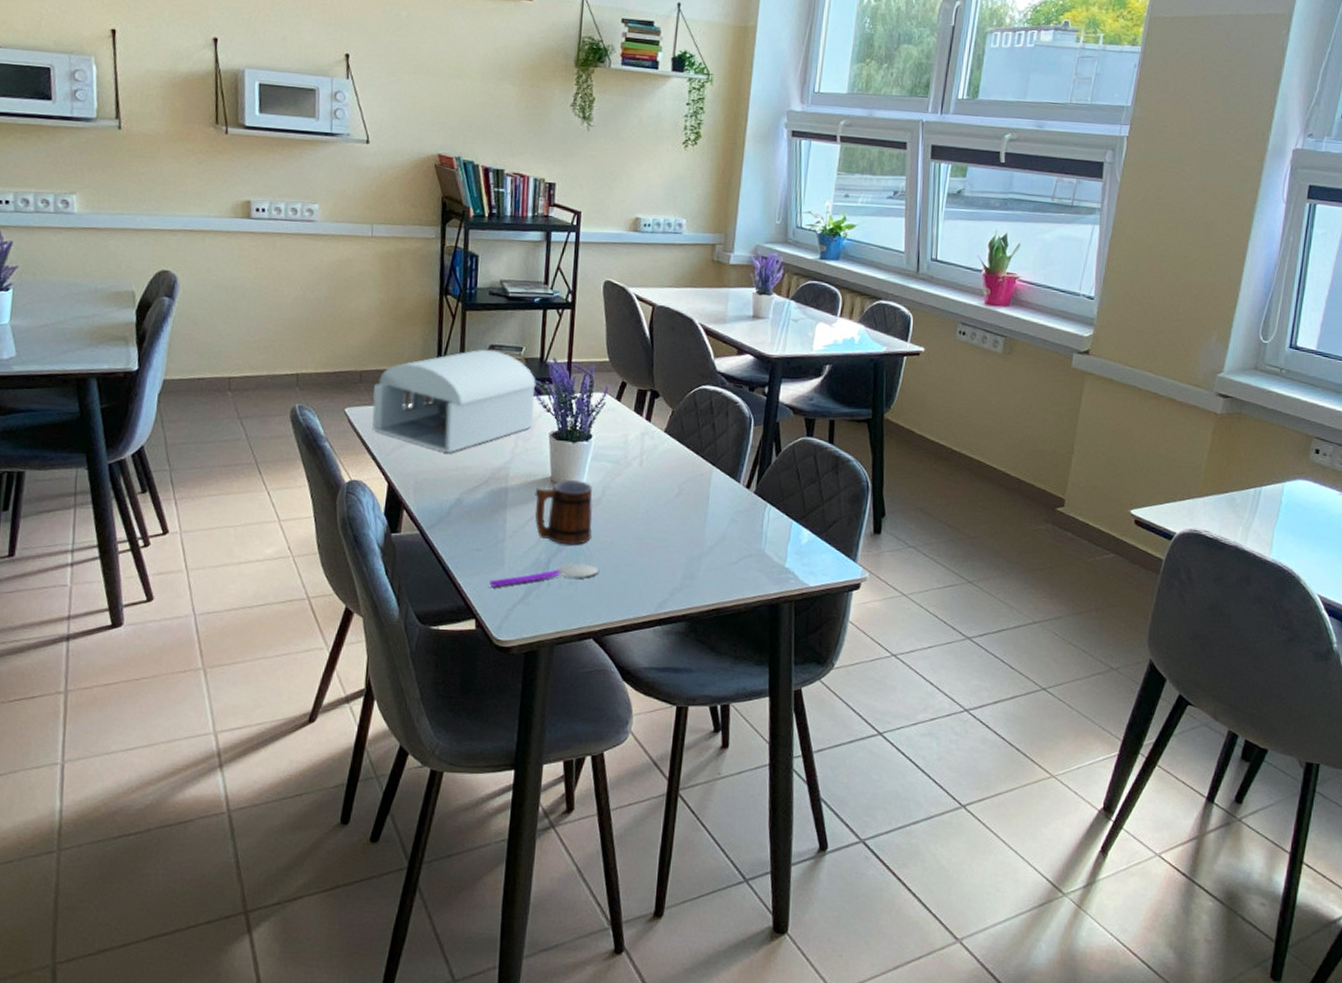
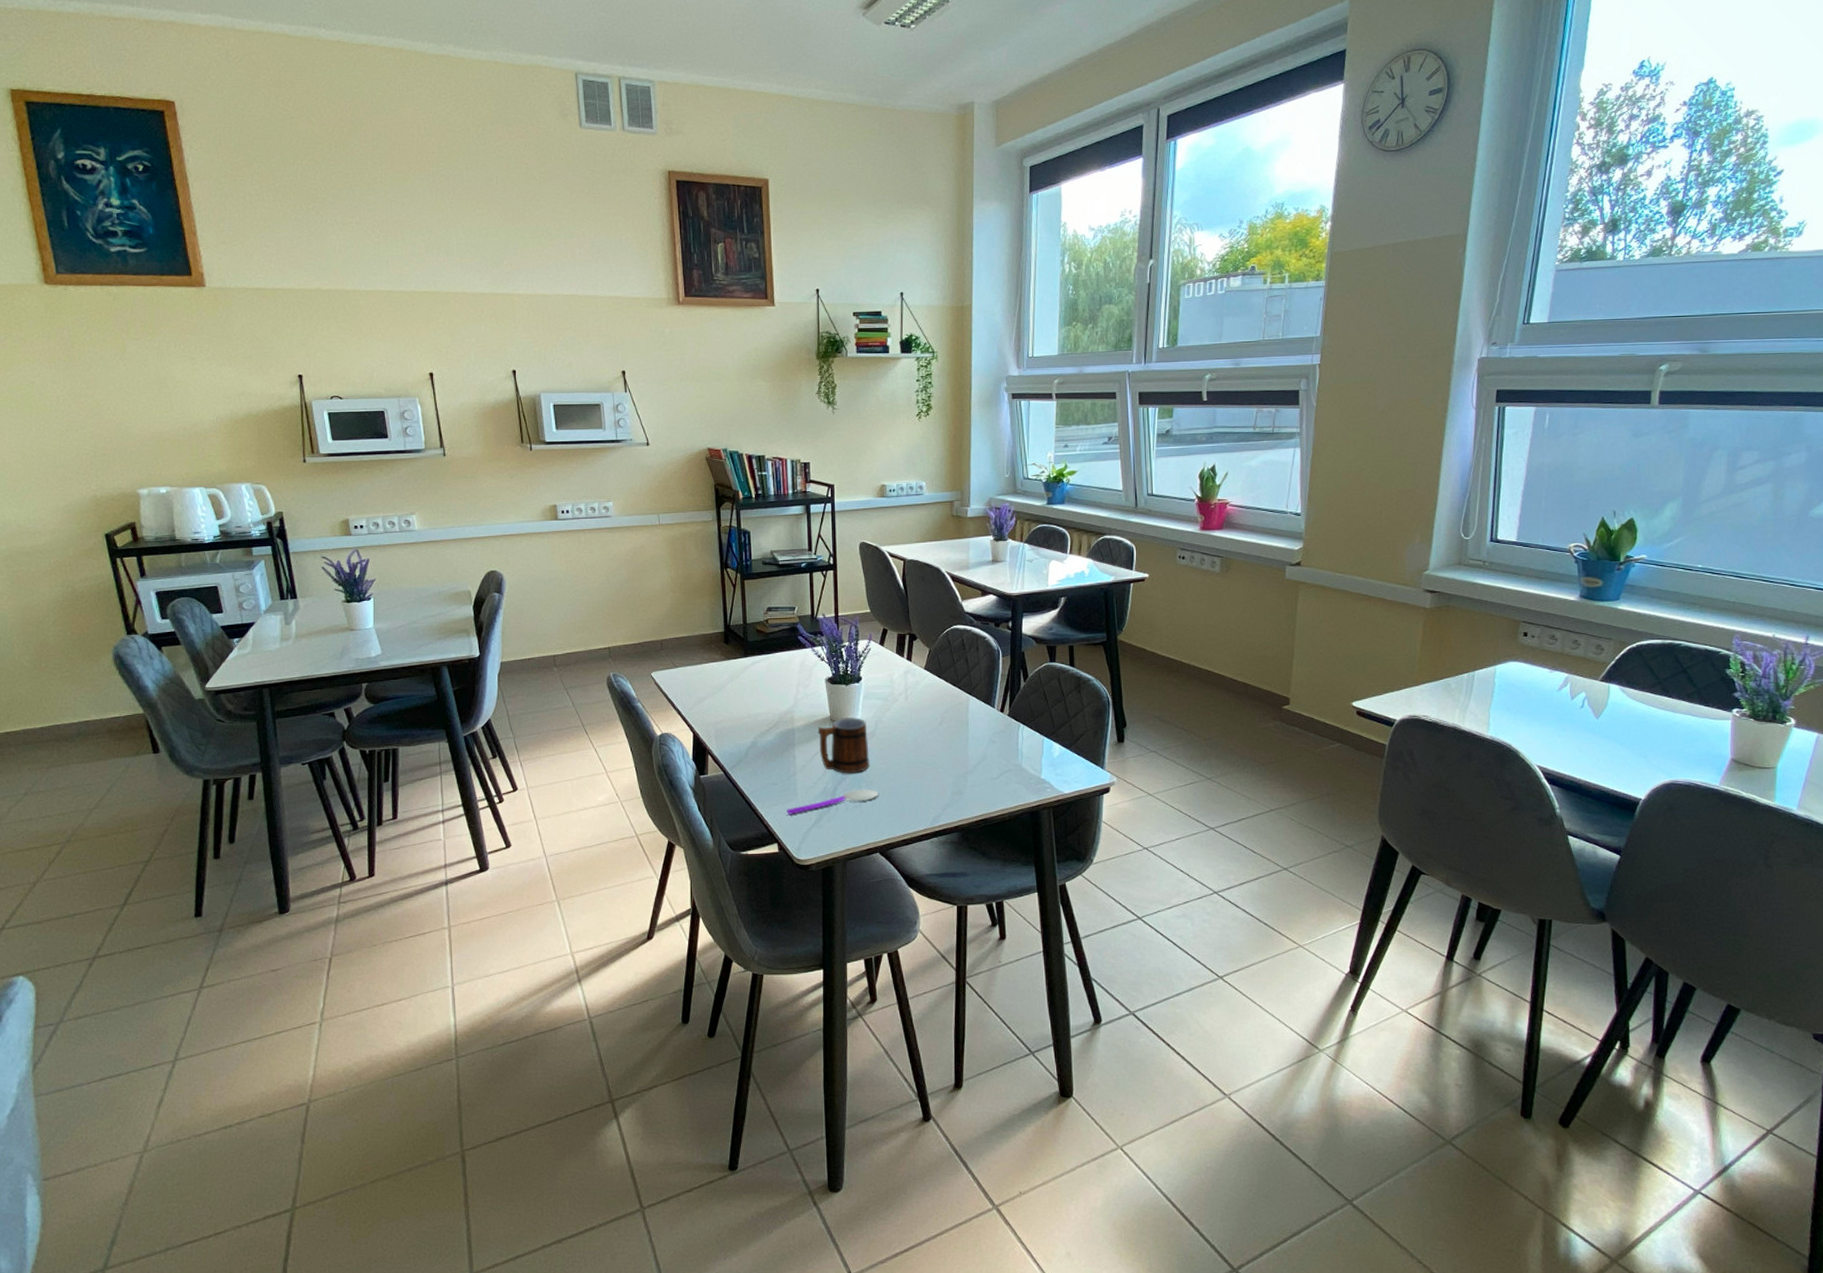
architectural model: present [372,349,536,453] -> none [673,611,810,704]

